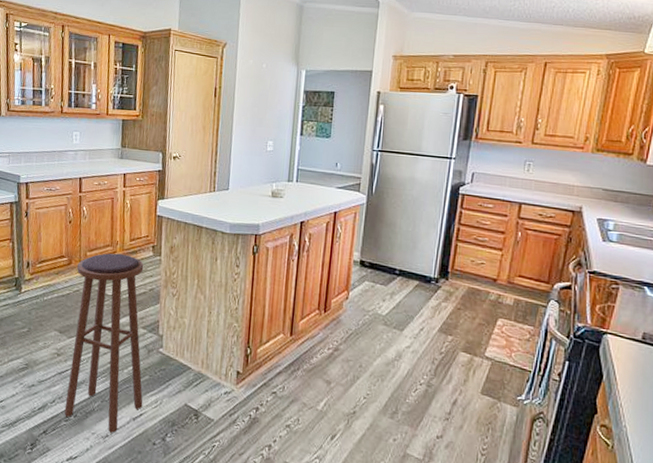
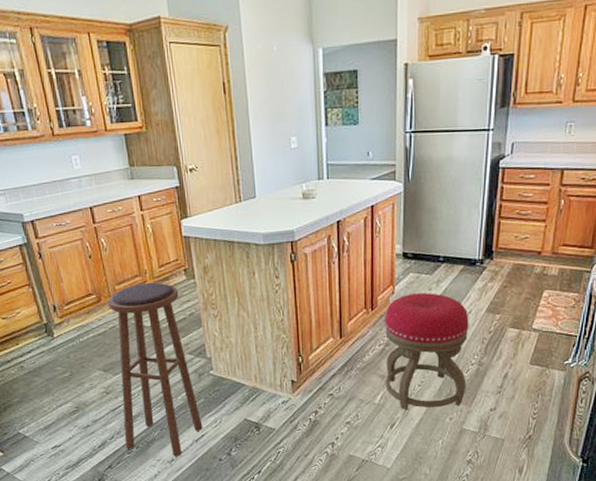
stool: none [330,301,421,428] -> present [385,293,469,410]

